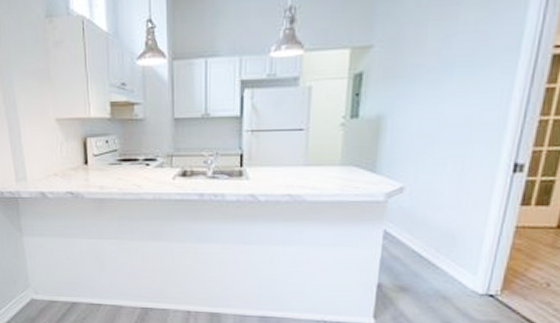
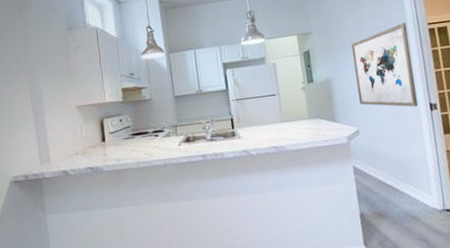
wall art: none [414,42,520,166] -> present [351,23,418,107]

